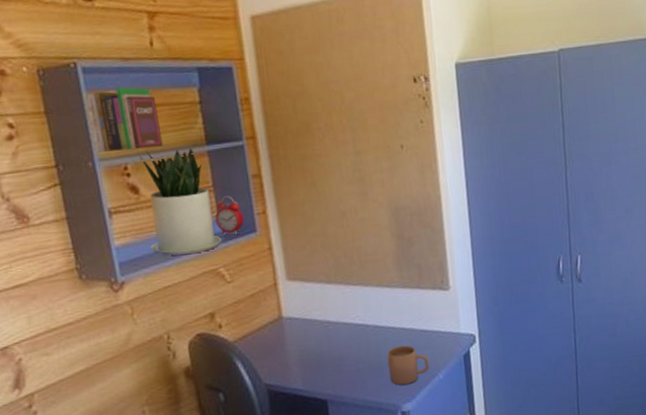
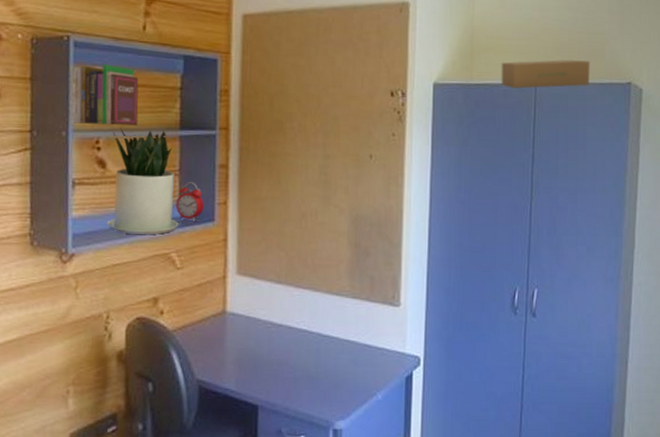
mug: present [387,345,430,385] -> none [326,358,369,400]
box: none [521,19,612,58] -> present [501,59,590,89]

